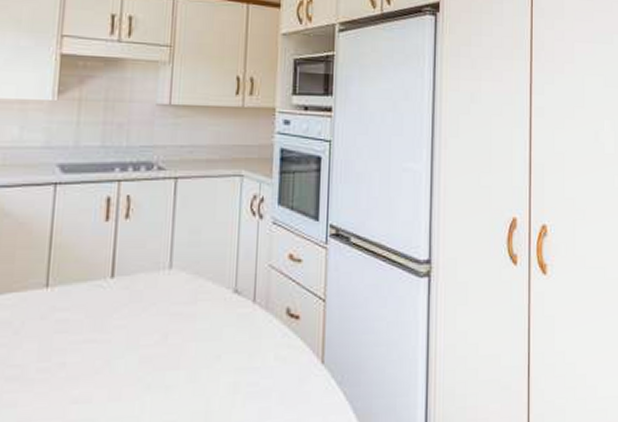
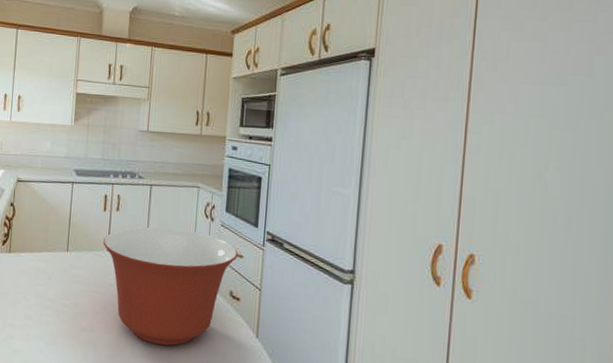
mixing bowl: none [104,234,296,400] -> present [103,227,238,346]

